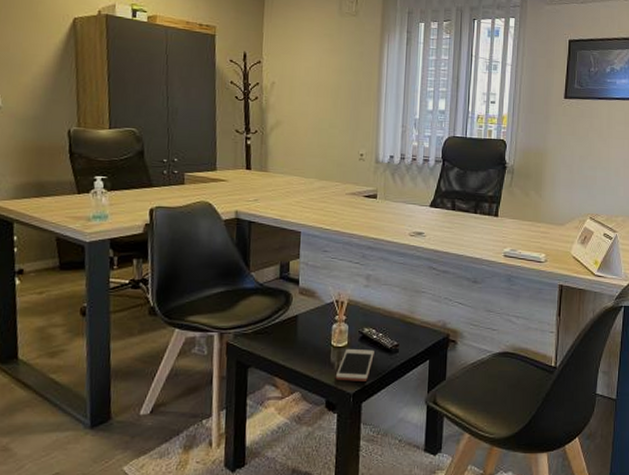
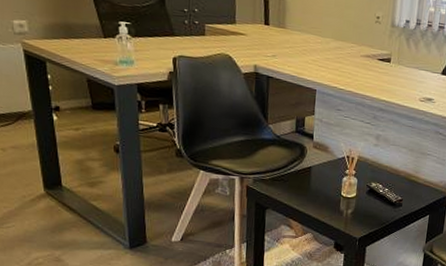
cell phone: present [335,349,374,381] -> none [343,200,380,229]

